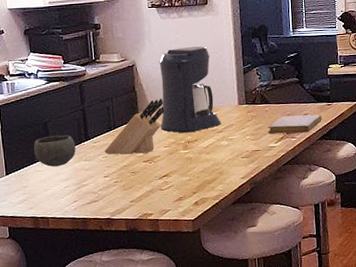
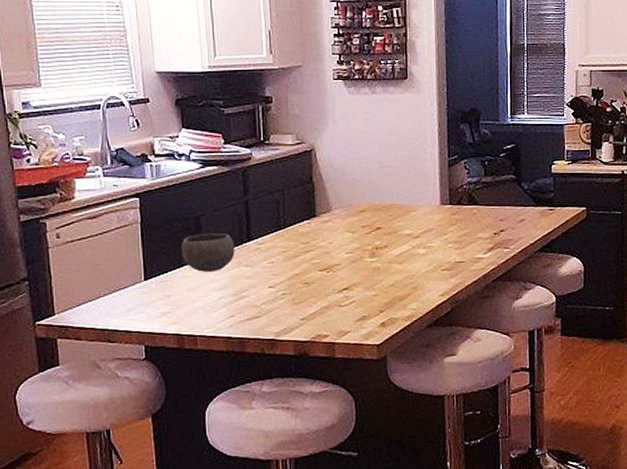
knife block: present [104,98,165,155] -> none [271,192,348,261]
coffee maker: present [159,46,221,133] -> none [342,131,418,237]
notebook: present [267,114,322,134] -> none [475,220,543,243]

